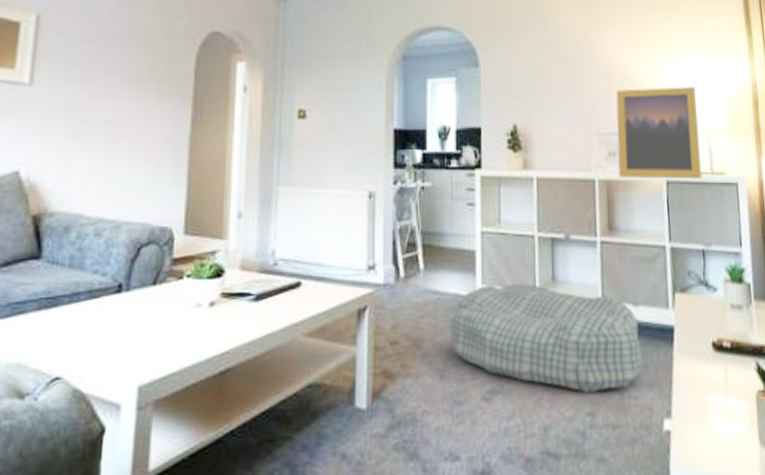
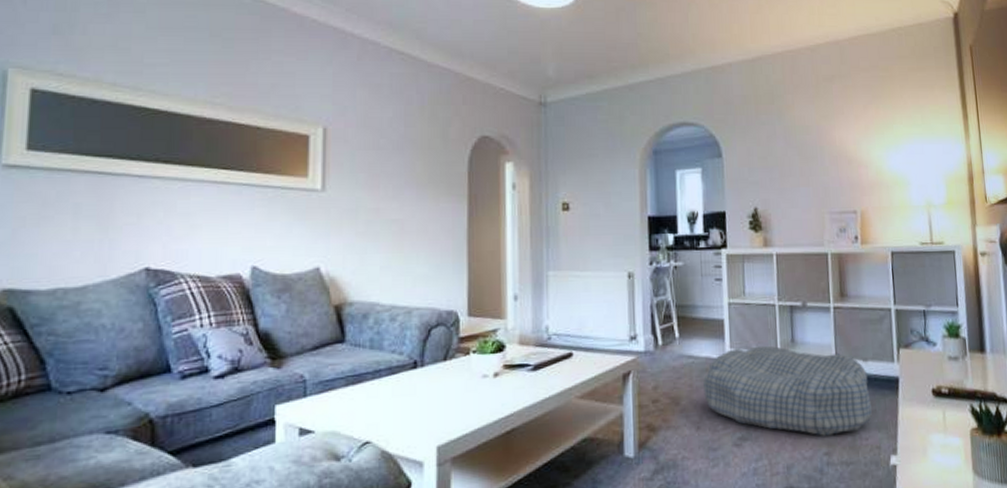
picture frame: present [616,86,702,179] -> none [845,166,923,250]

